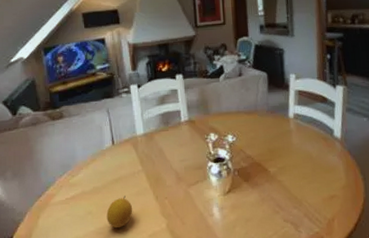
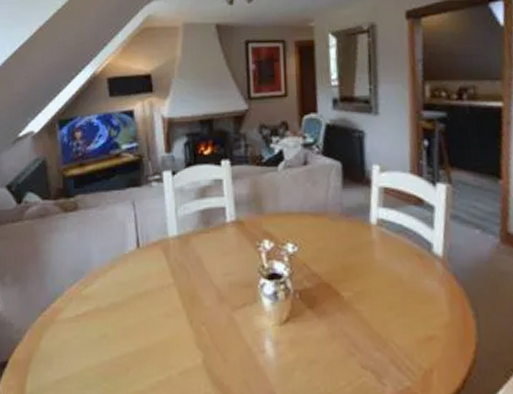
fruit: present [106,195,133,229] -> none [125,316,160,360]

